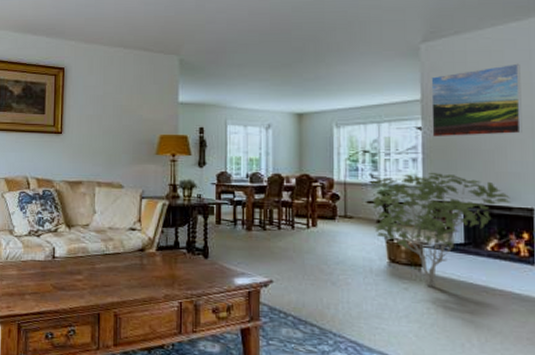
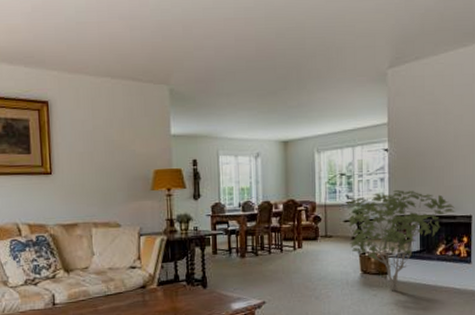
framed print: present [431,63,523,138] -> none [396,86,465,158]

